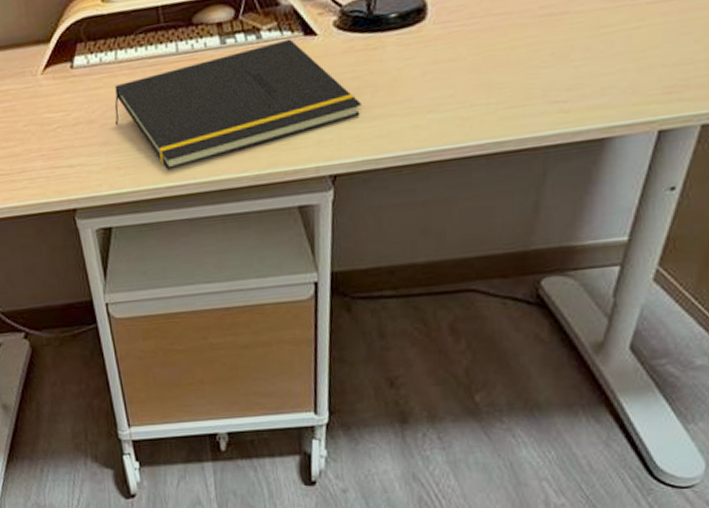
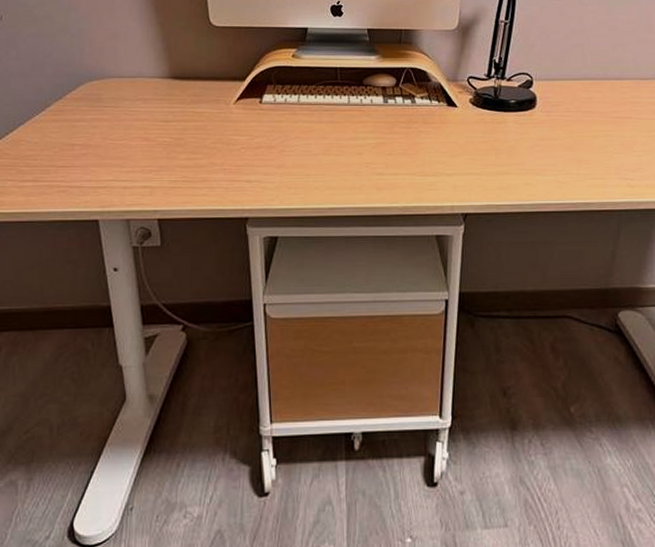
notepad: present [114,38,361,170] -> none [291,106,488,194]

